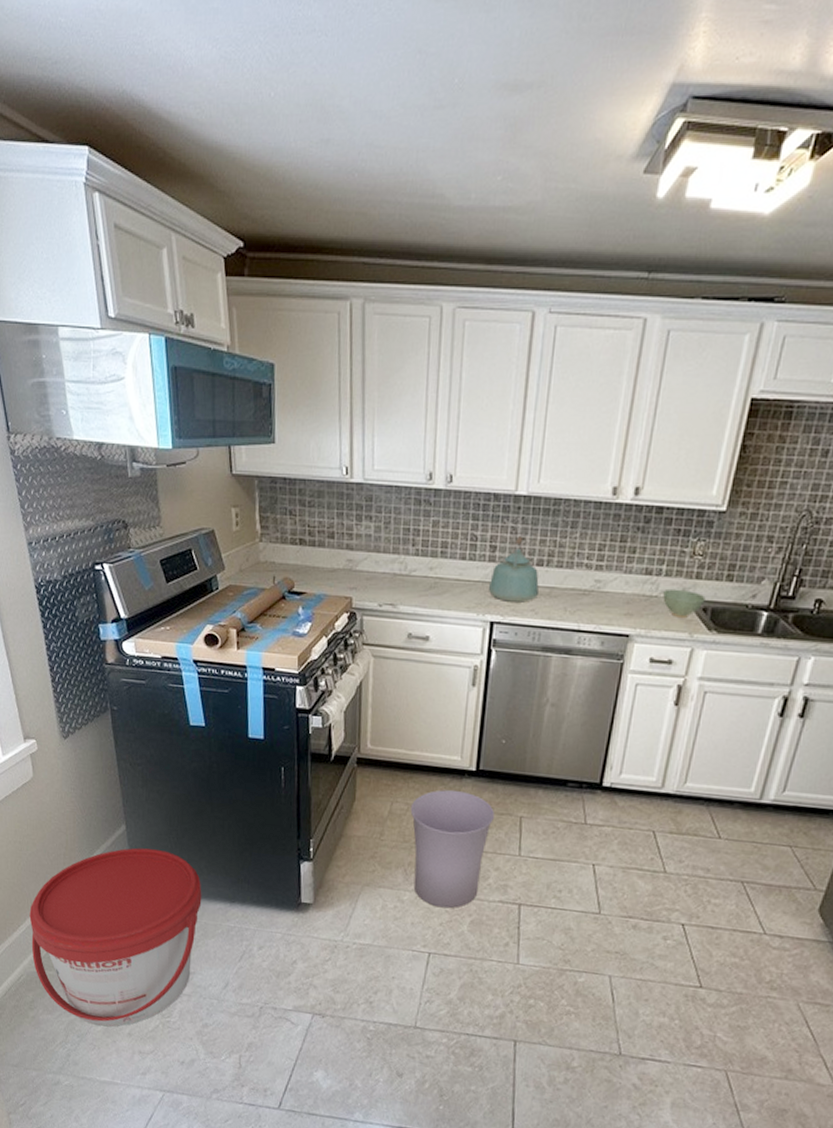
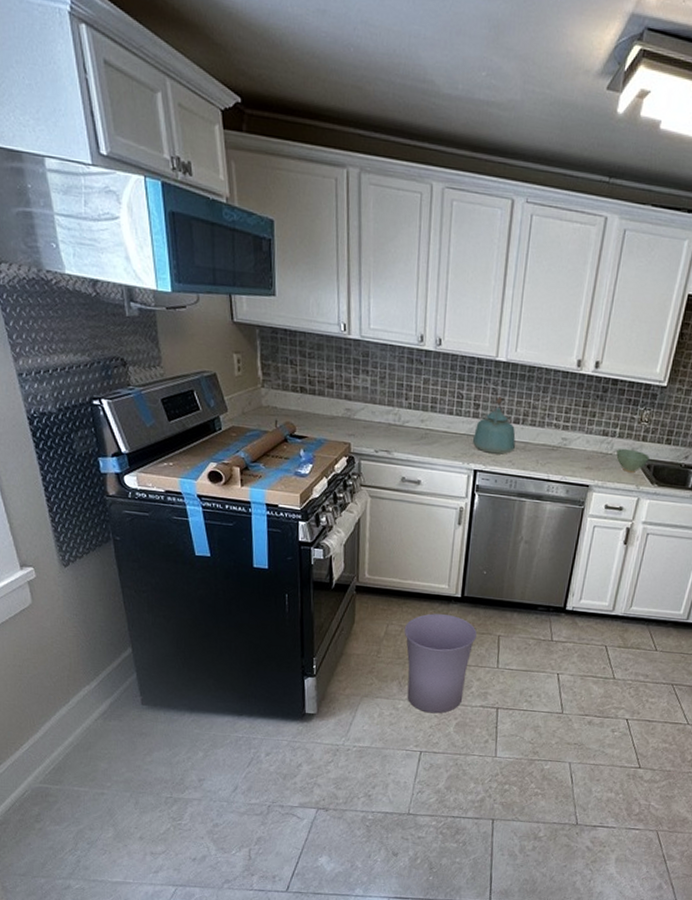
bucket: present [29,848,202,1027] -> none [32,668,210,833]

